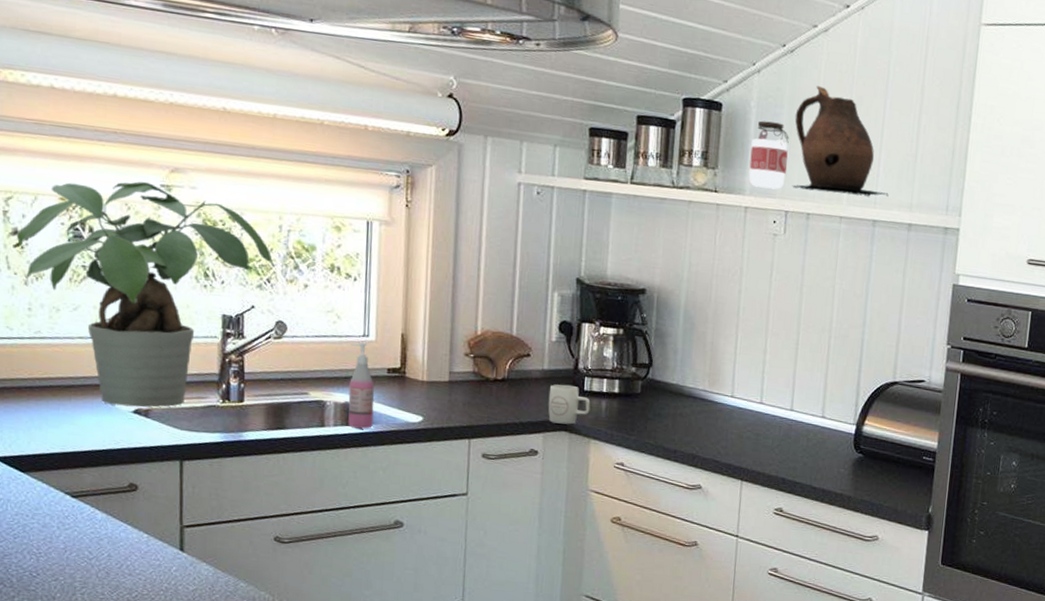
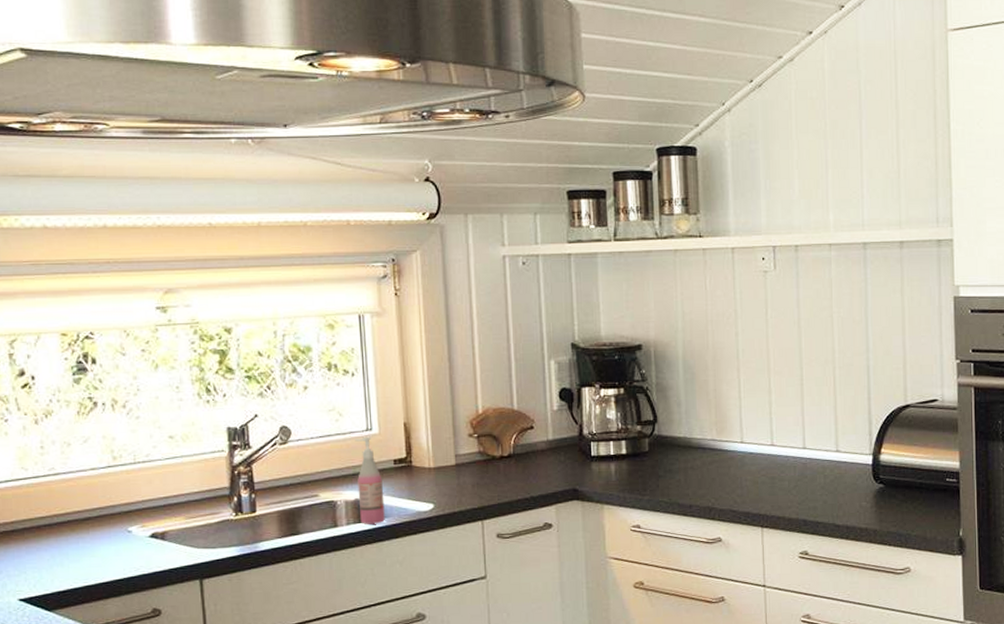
potted plant: present [16,181,274,408] -> none [23,306,272,532]
mug: present [547,384,591,425] -> none [556,452,600,493]
jar: present [748,120,789,190] -> none [730,159,770,226]
ceramic pitcher: present [792,86,889,198] -> none [771,116,876,222]

